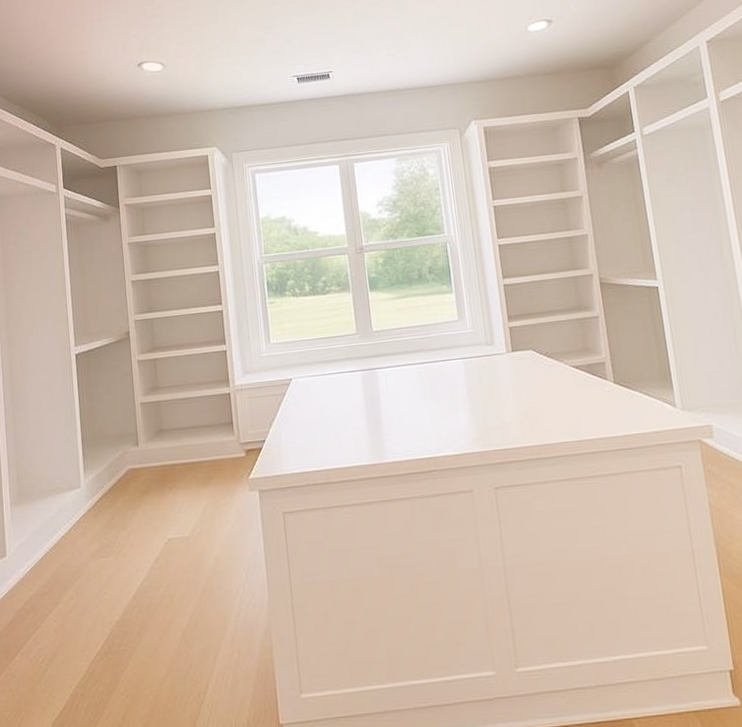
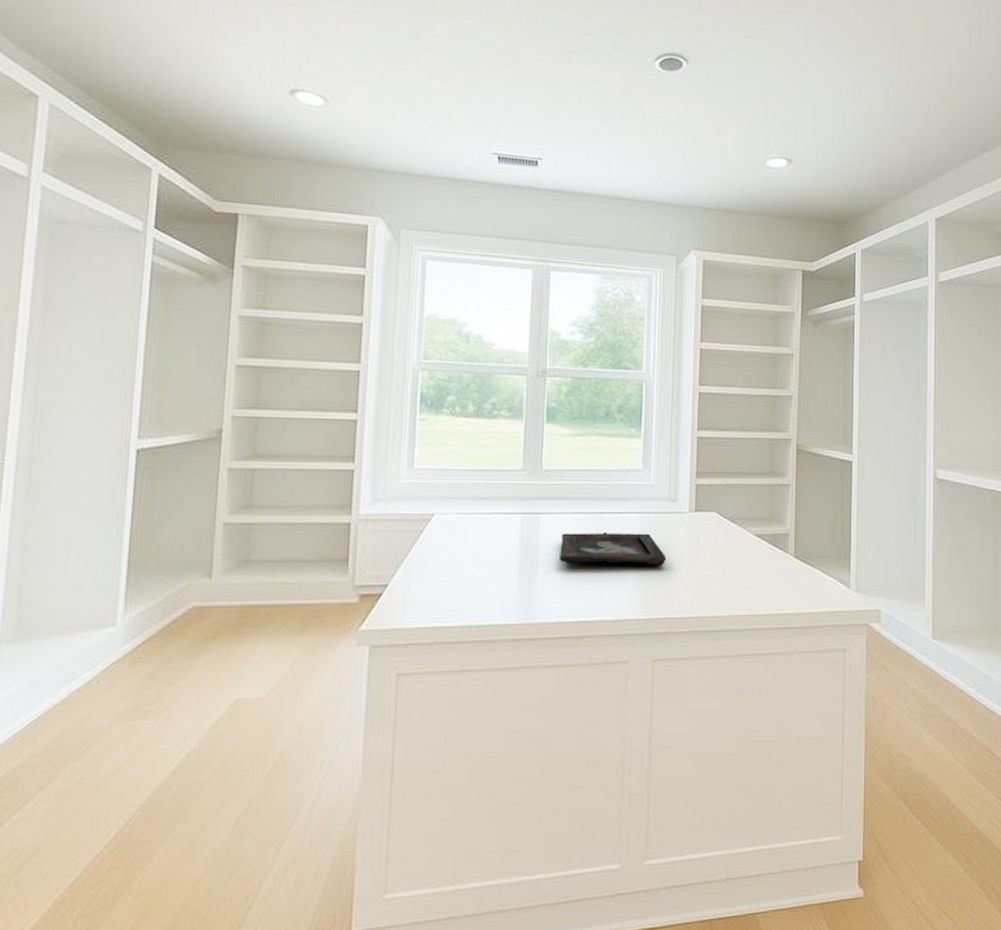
decorative tray: none [397,375,493,409] -> present [558,532,667,566]

